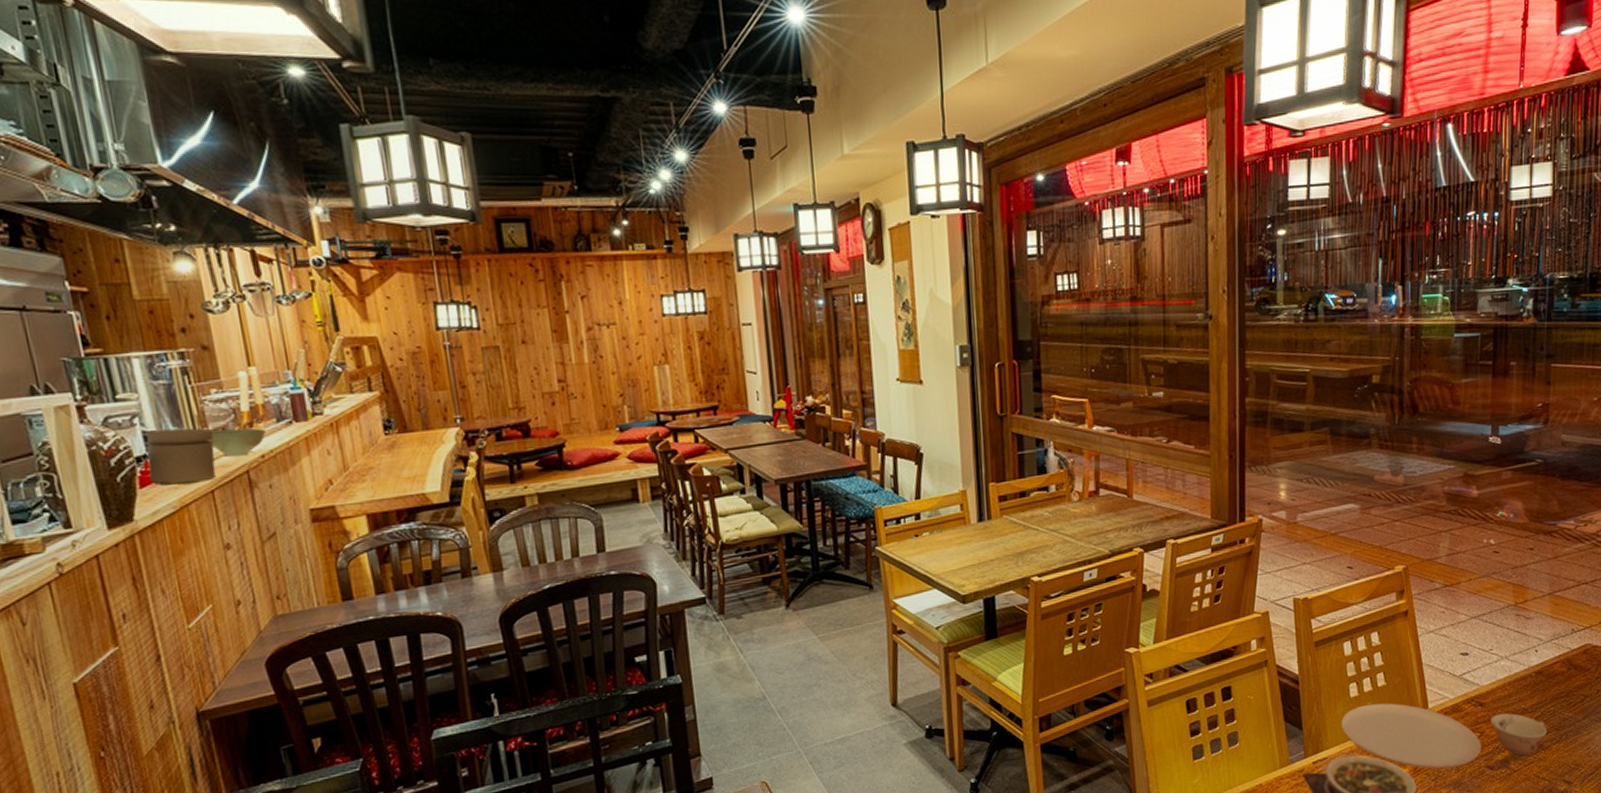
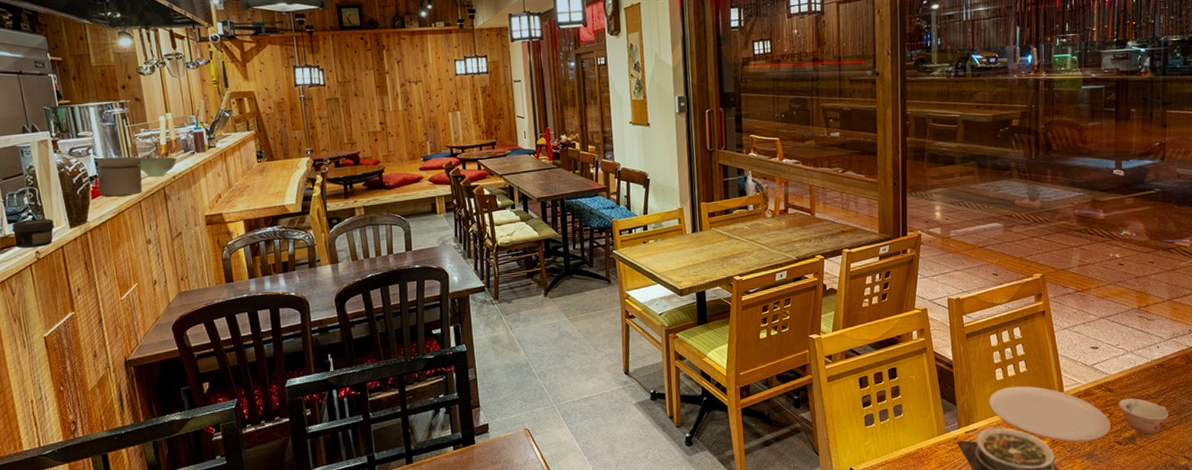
jar: none [18,516,84,560] -> present [12,218,55,249]

